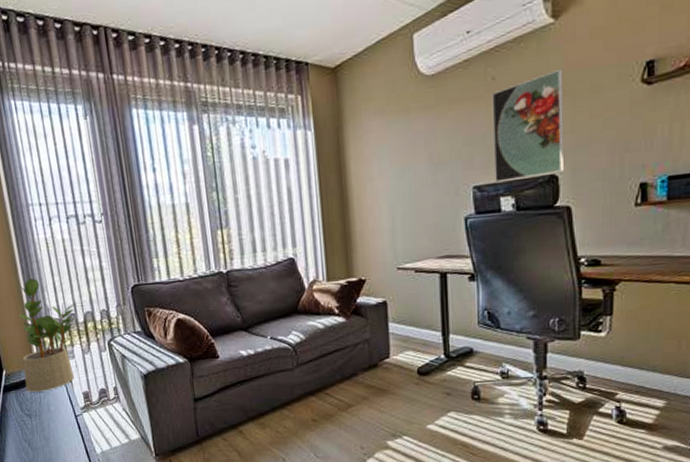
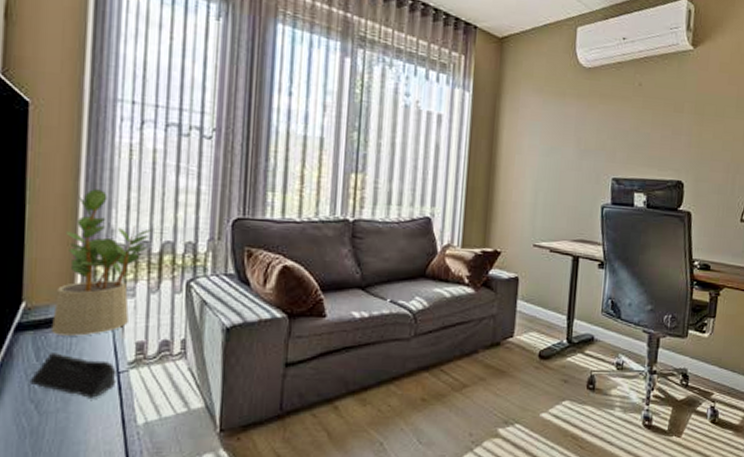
speaker: none [20,405,76,436] -> present [29,353,117,398]
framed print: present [492,69,565,183] -> none [632,90,696,181]

